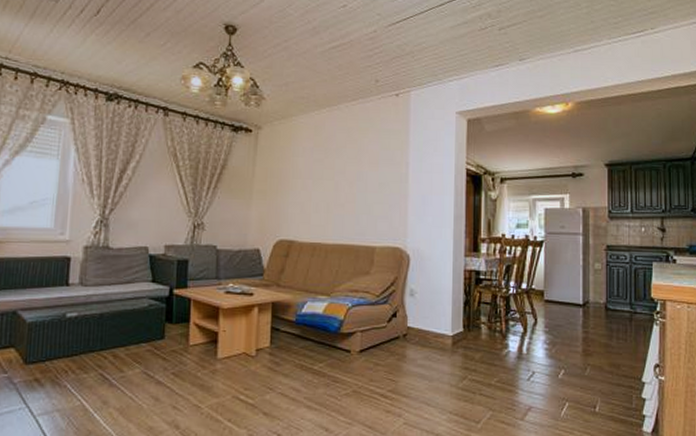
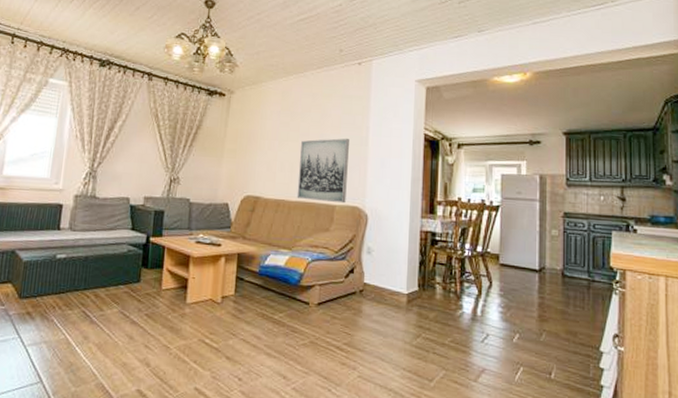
wall art: none [334,175,388,245] -> present [297,138,349,204]

